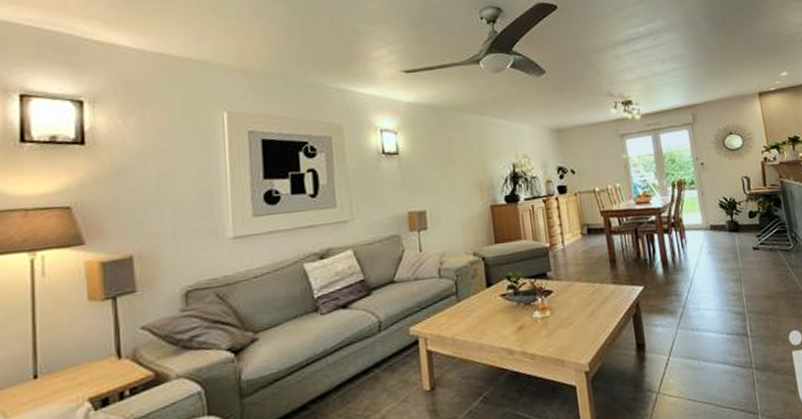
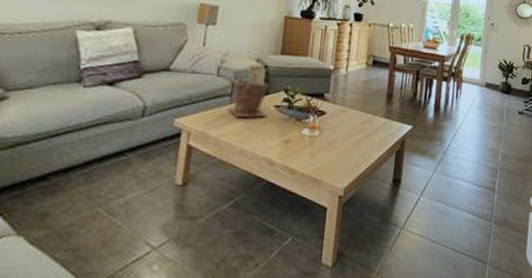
plant pot: none [456,273,496,313] -> present [228,78,269,118]

